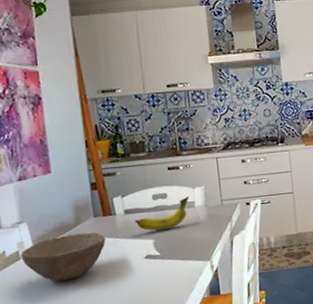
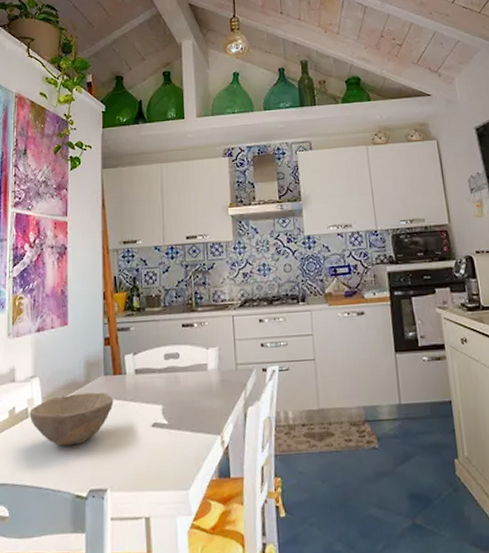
fruit: present [134,197,189,231] -> none [144,358,202,395]

